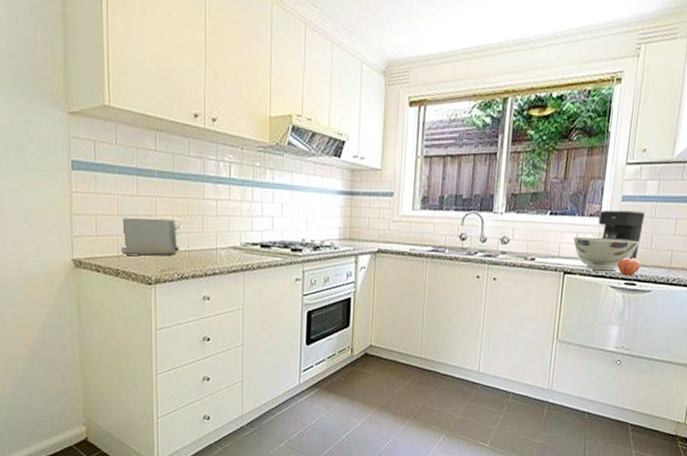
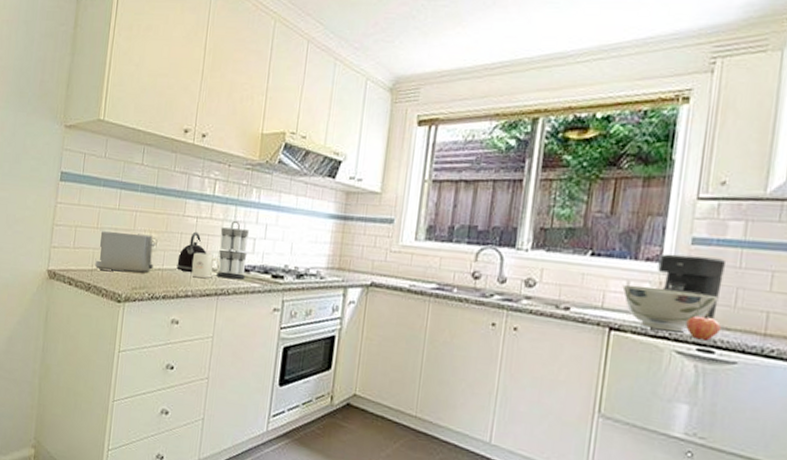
kettle: none [202,213,230,251] -> present [176,231,207,272]
mug: none [216,232,245,257] -> present [191,252,222,279]
spice rack: none [240,201,267,255] -> present [217,220,249,280]

